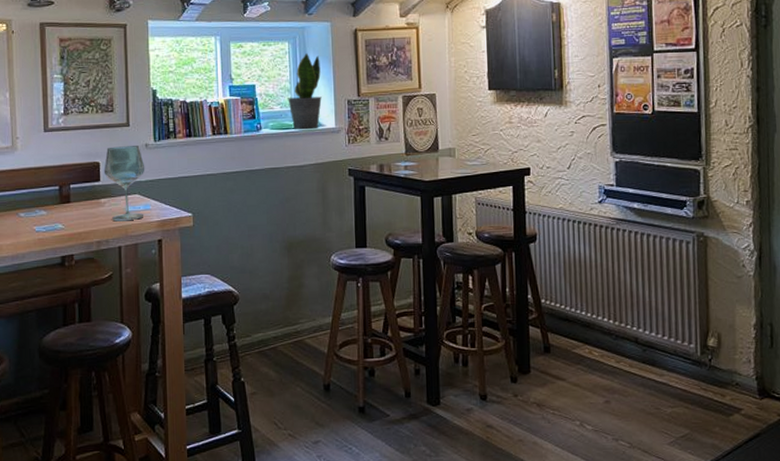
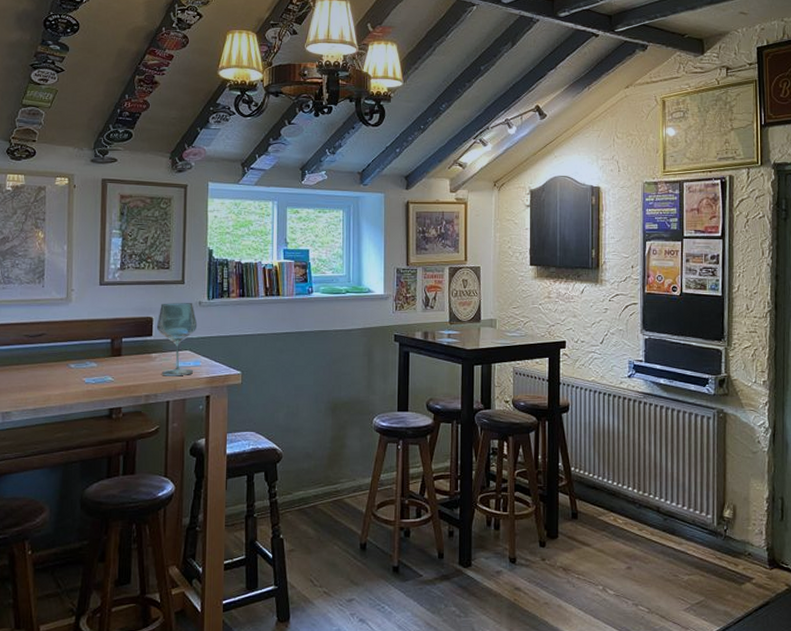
potted plant: present [288,52,322,130] -> none [339,221,372,295]

